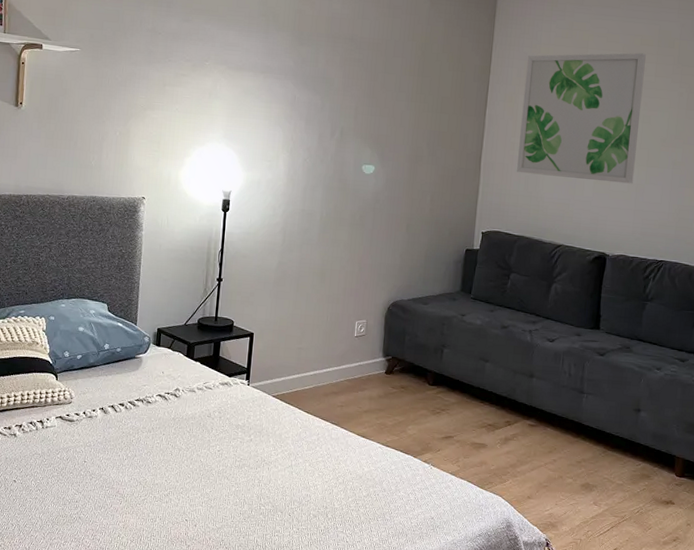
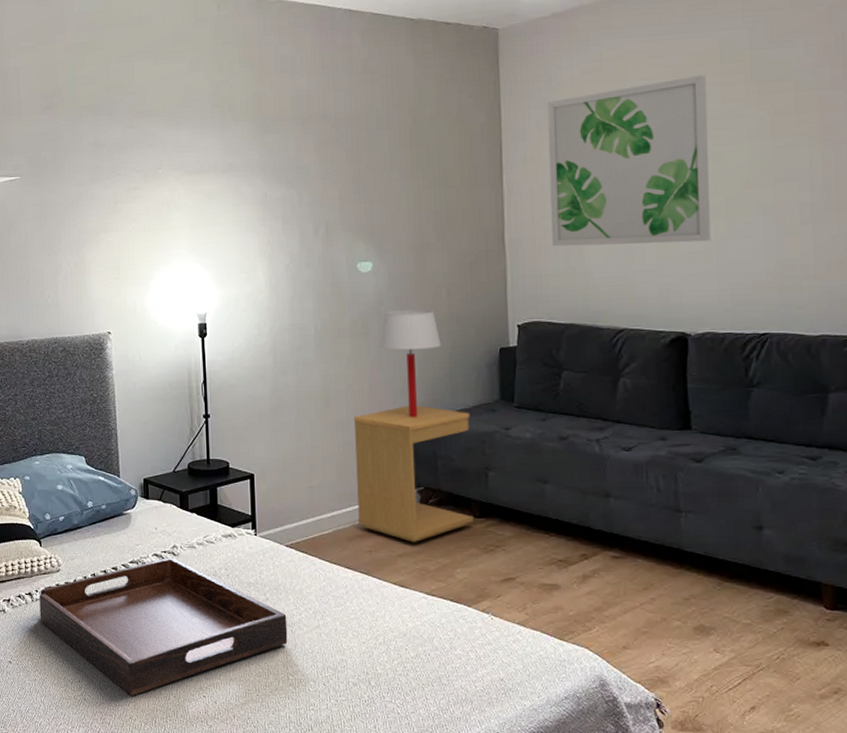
serving tray: none [47,398,266,517] -> present [39,558,288,697]
side table: none [334,288,436,402] -> present [353,405,473,543]
table lamp: none [371,208,421,299] -> present [379,309,441,418]

